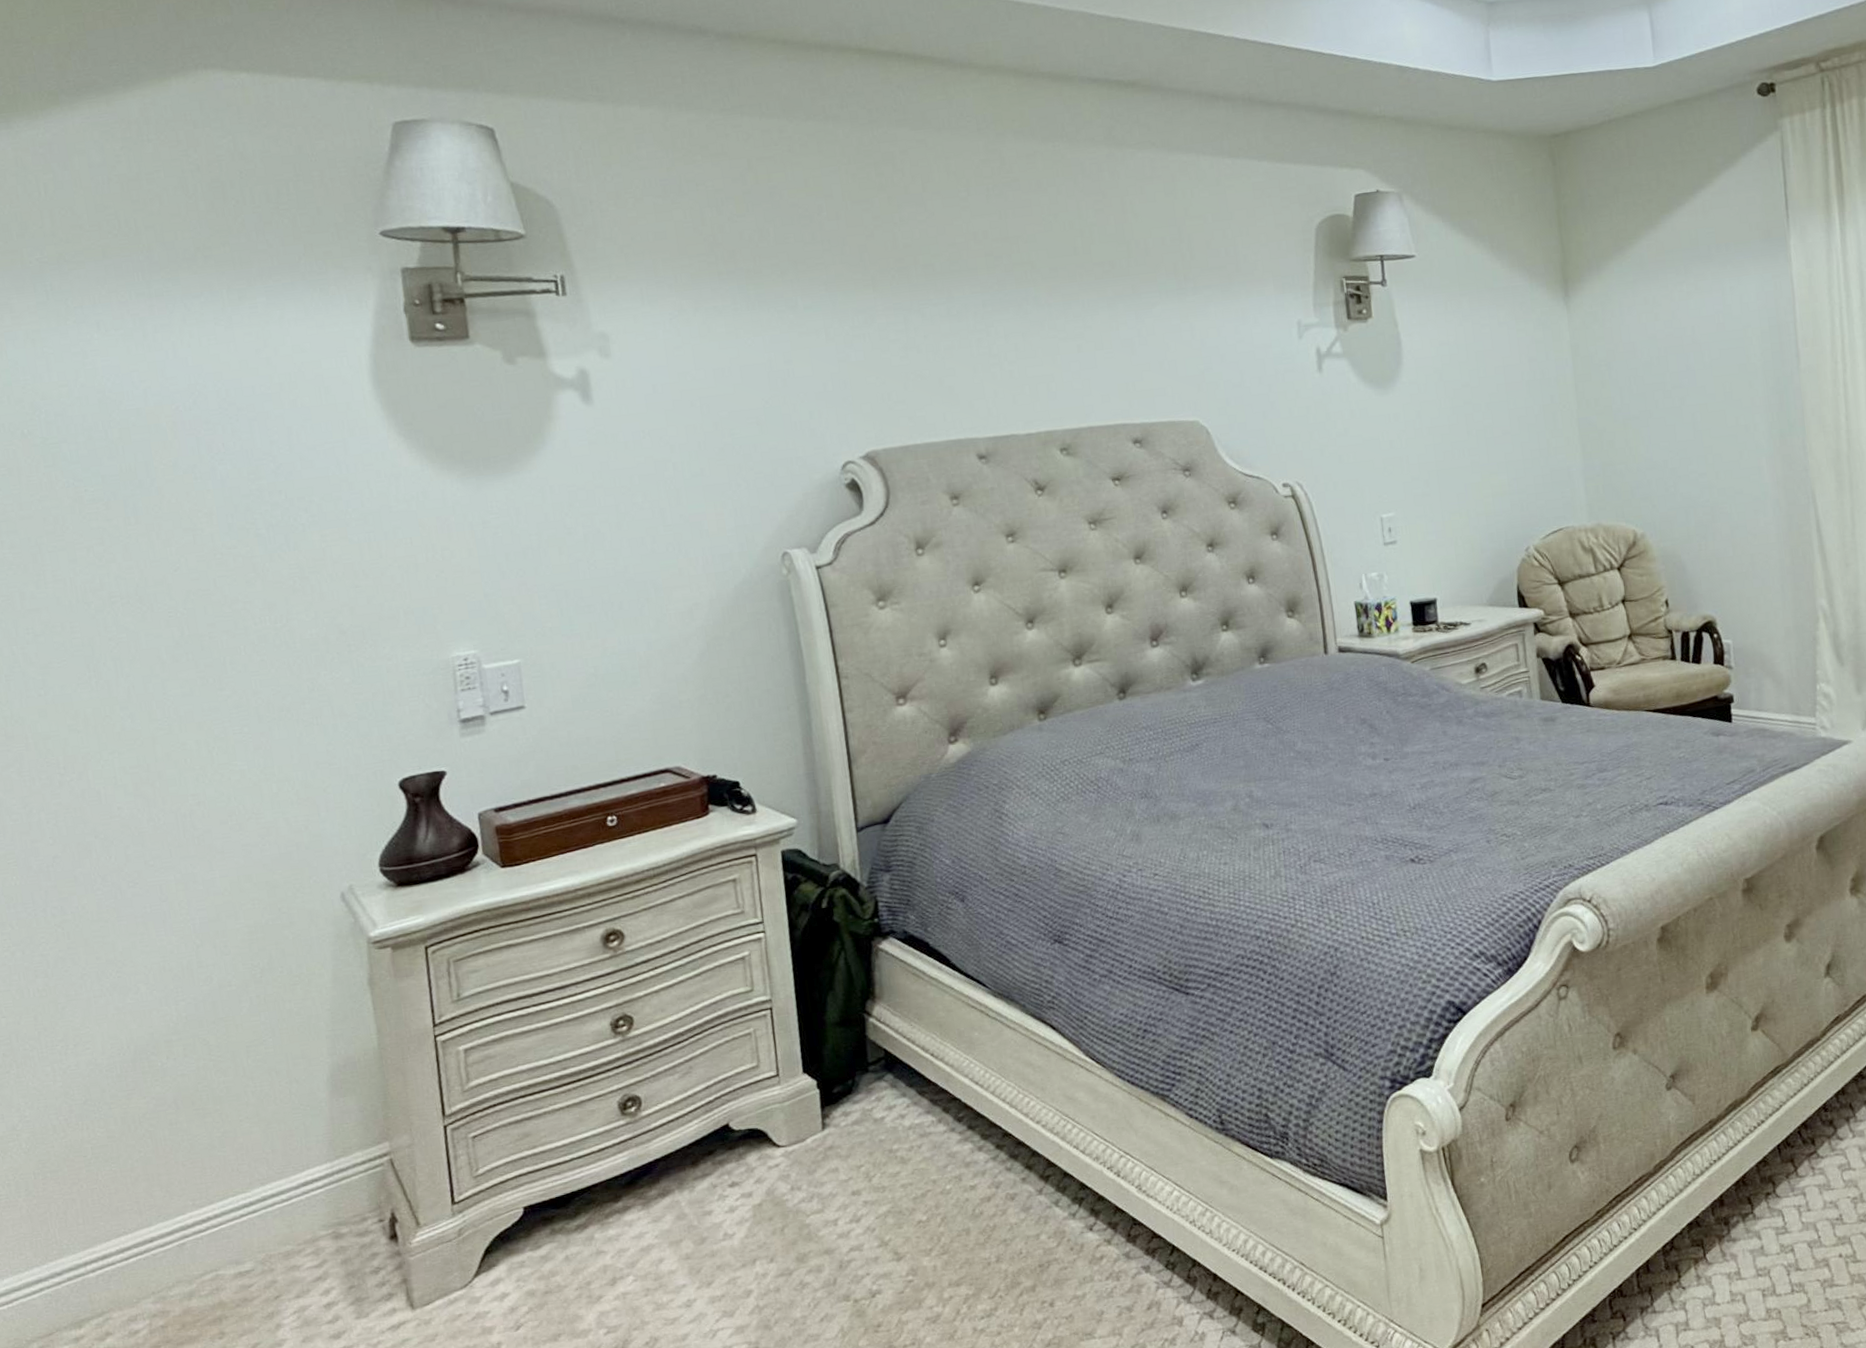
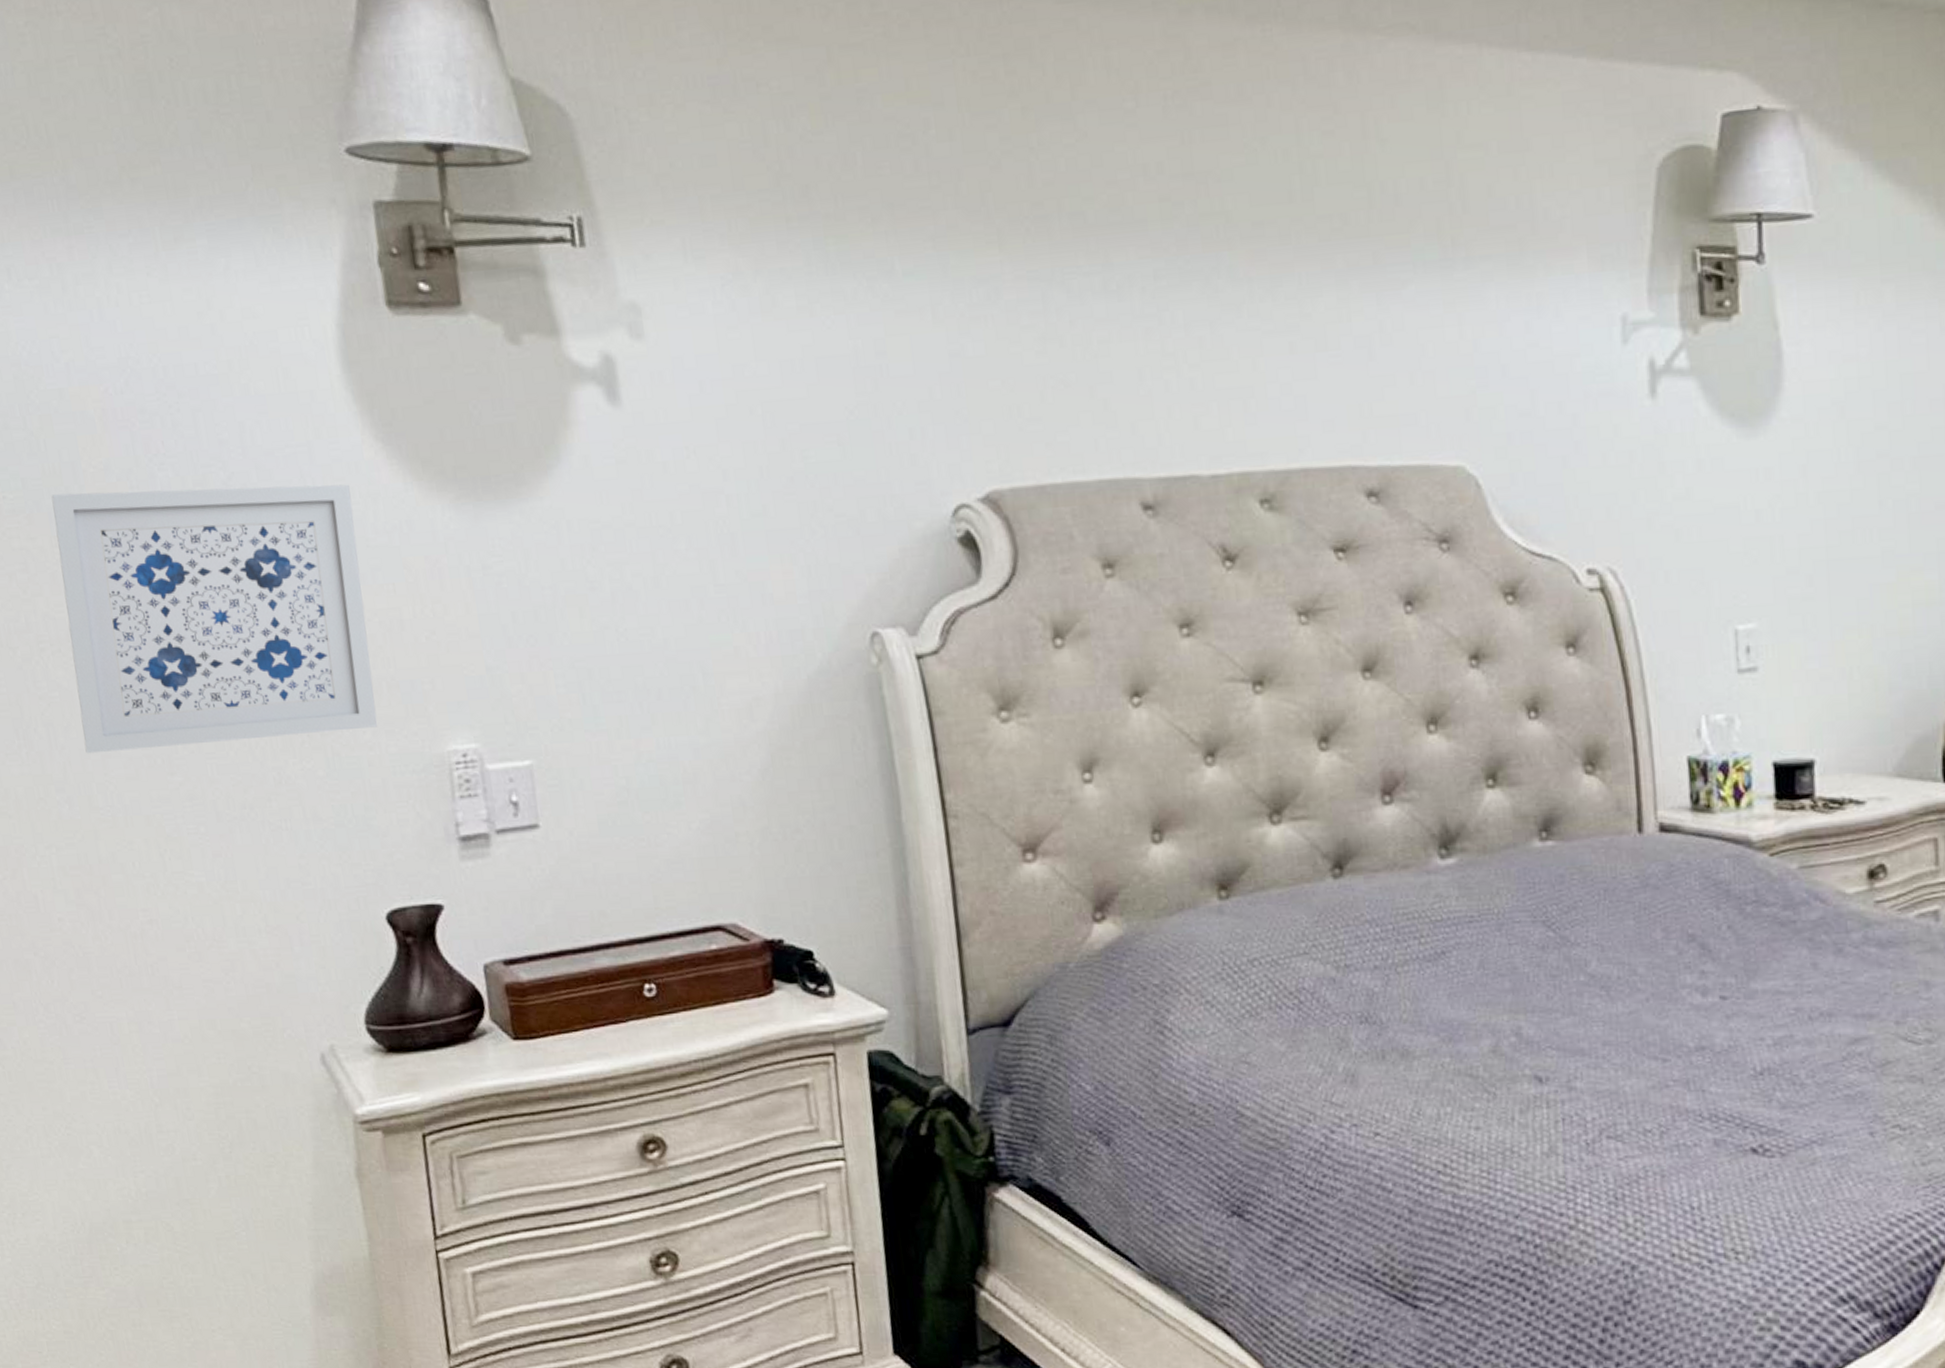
wall art: none [126,468,396,679] -> present [51,484,378,754]

